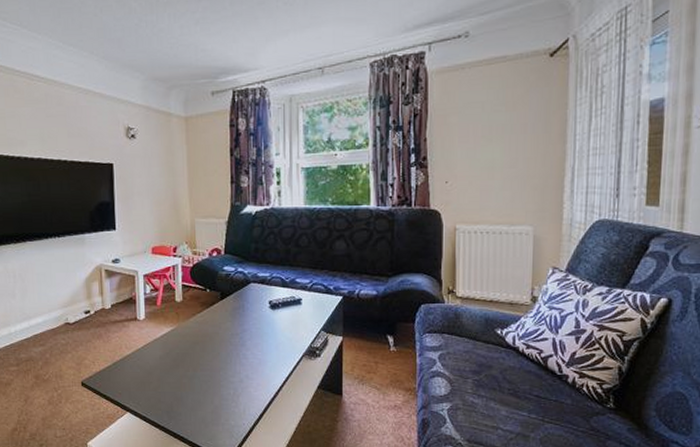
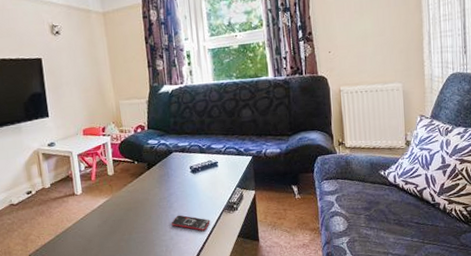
smartphone: none [242,355,287,377] -> present [171,215,210,231]

